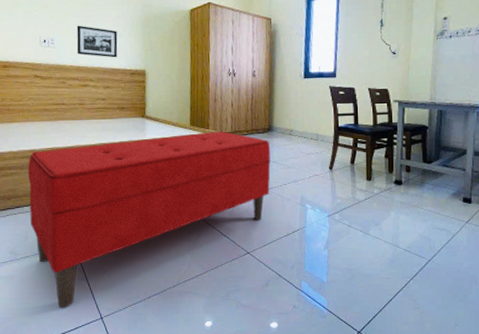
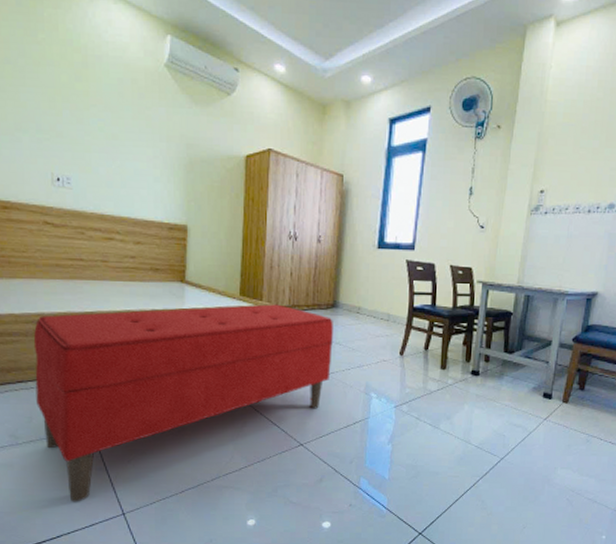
picture frame: present [76,25,118,58] -> none [100,163,153,208]

